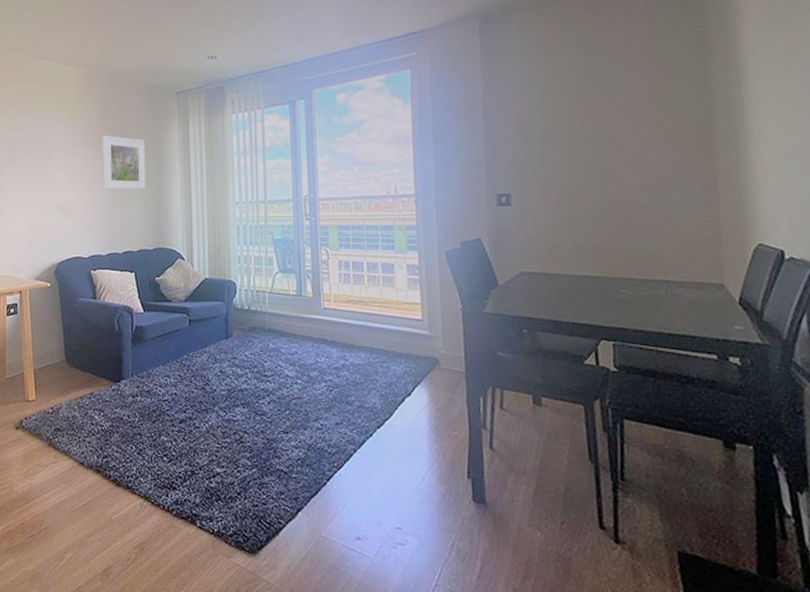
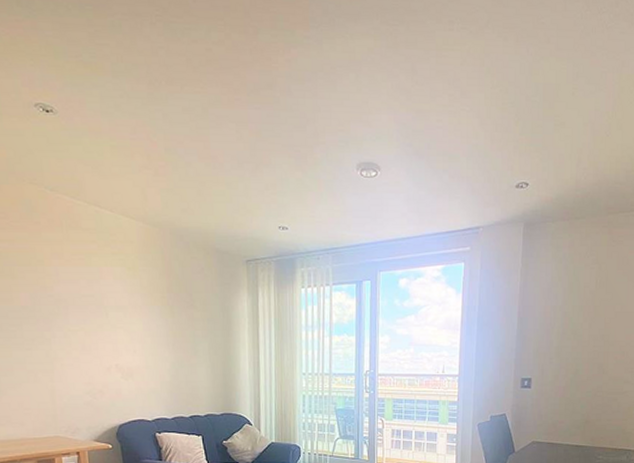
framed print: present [102,135,146,190] -> none [165,297,214,356]

